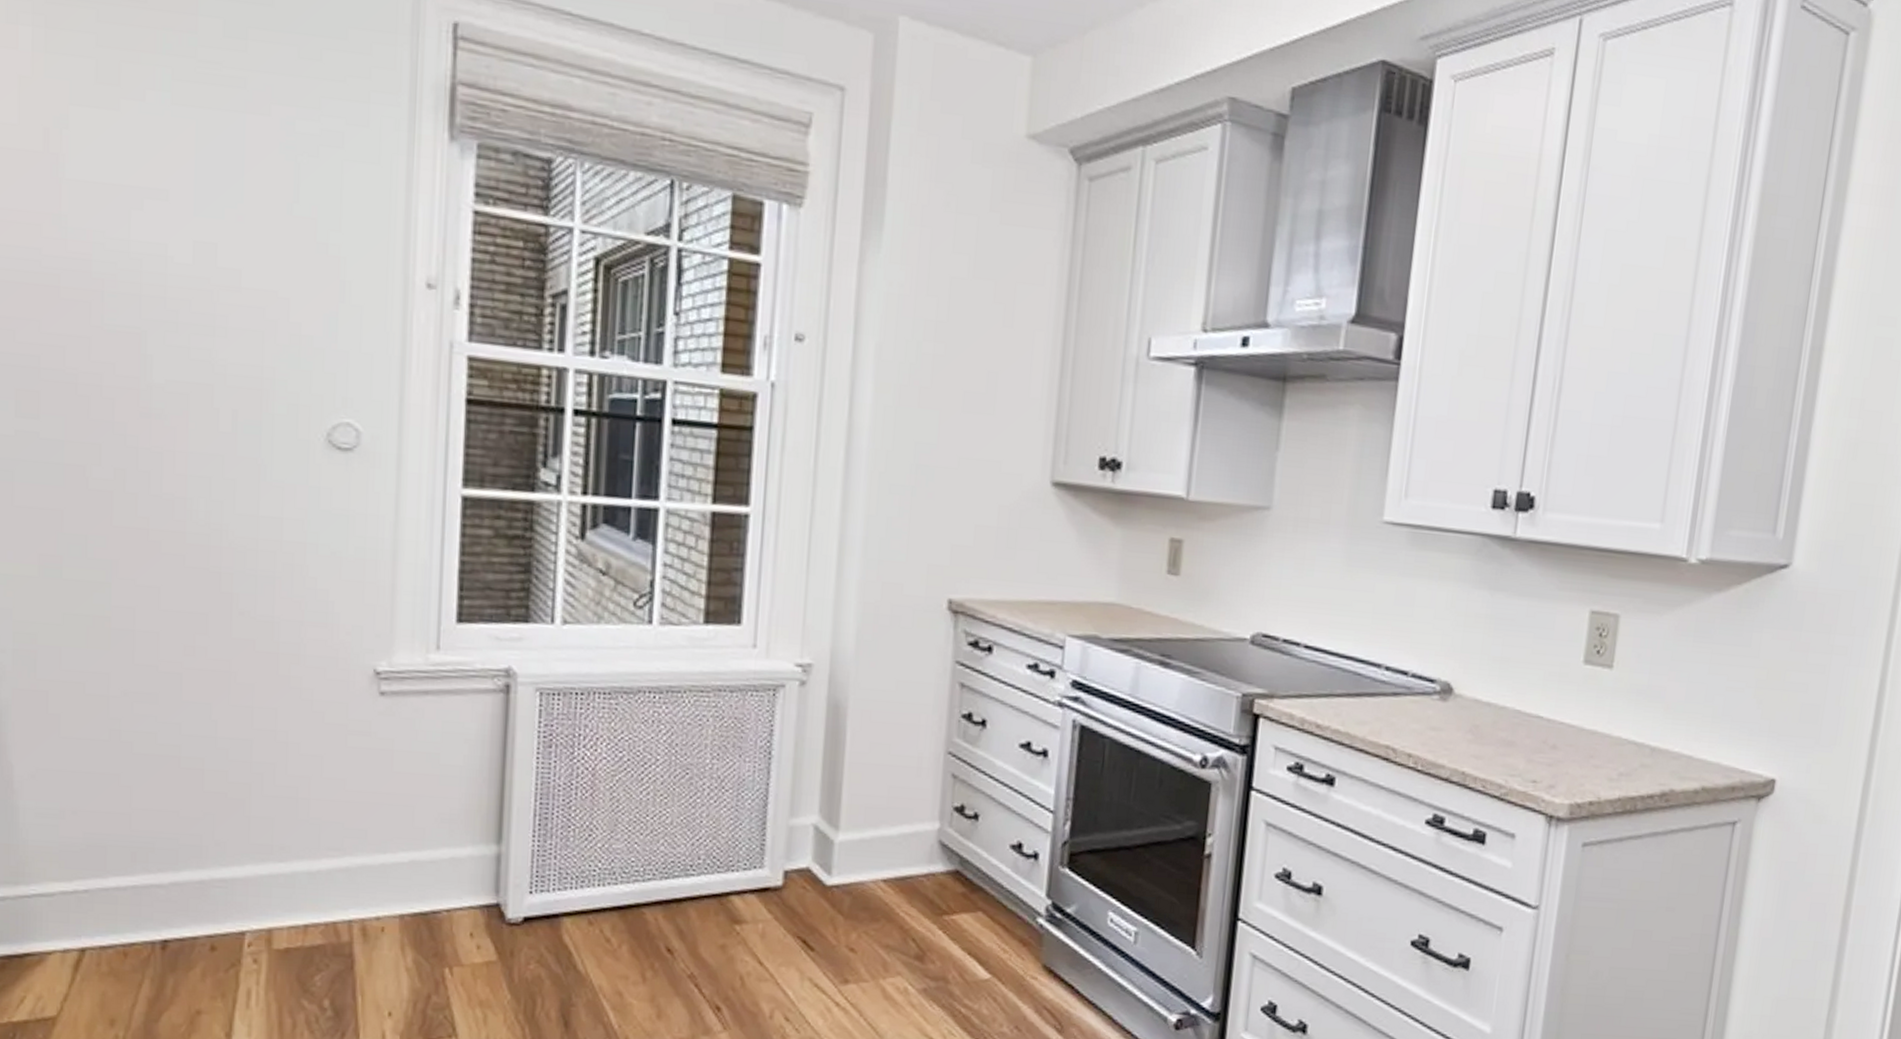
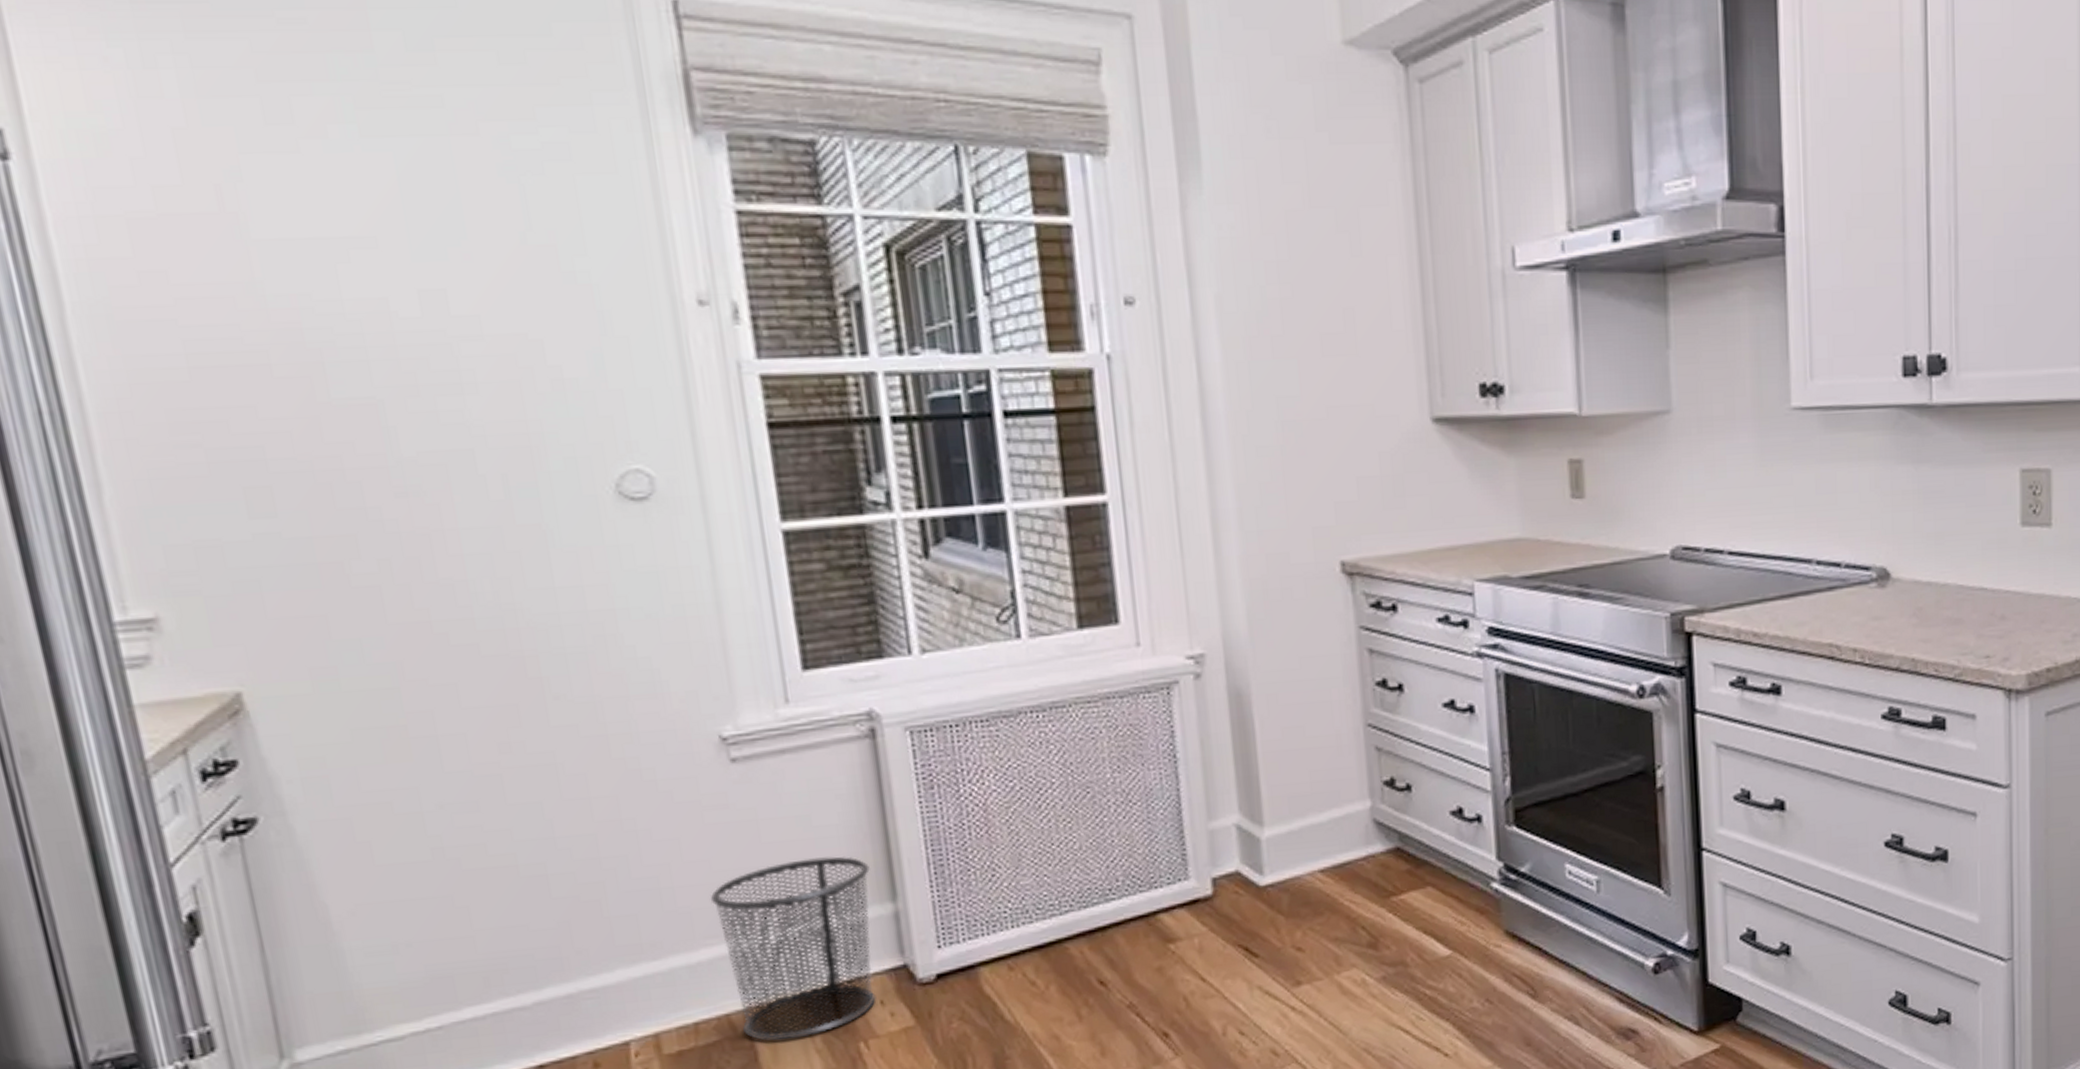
waste bin: none [339,792,483,955] -> present [710,856,876,1041]

